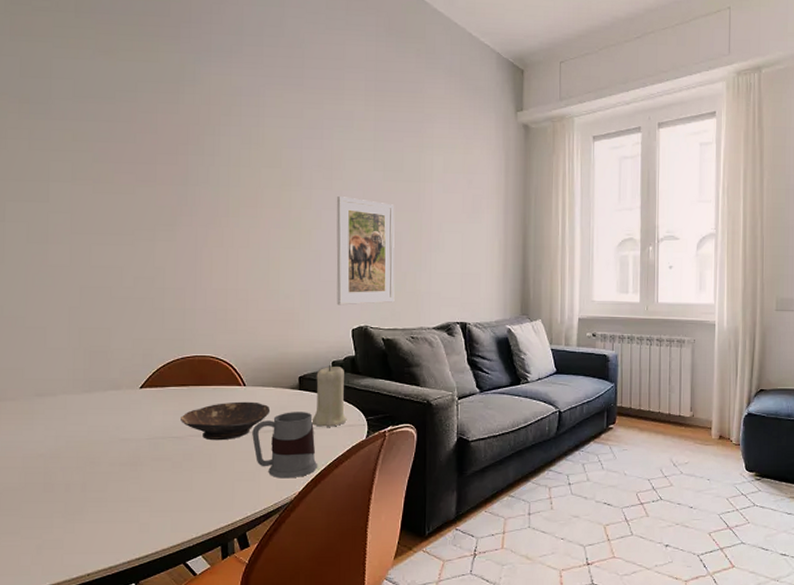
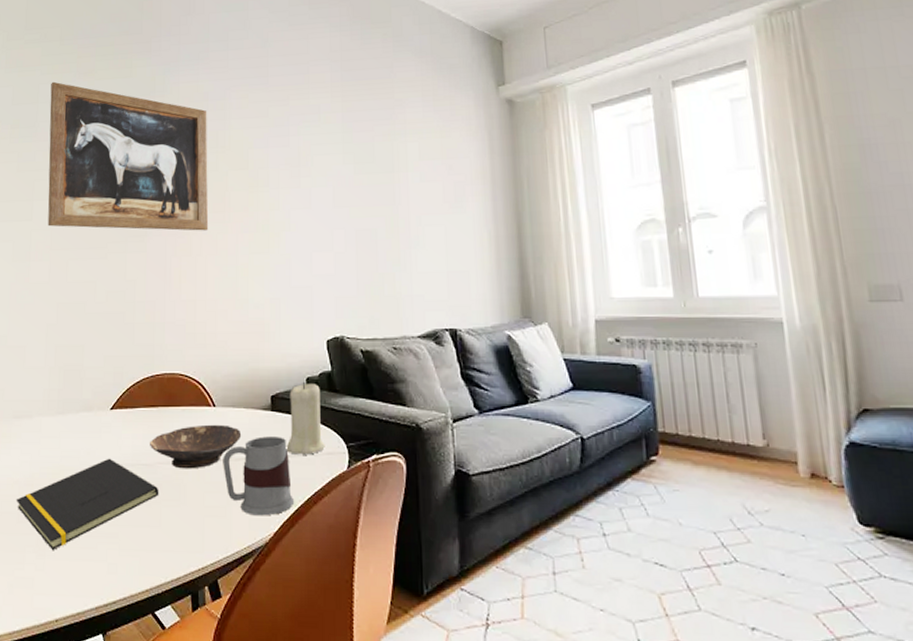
notepad: none [41,432,190,514] -> present [16,458,159,550]
wall art: none [65,56,241,224] -> present [47,81,209,231]
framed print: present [336,196,395,306] -> none [305,194,373,314]

